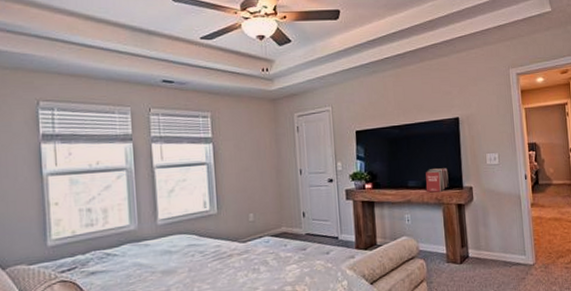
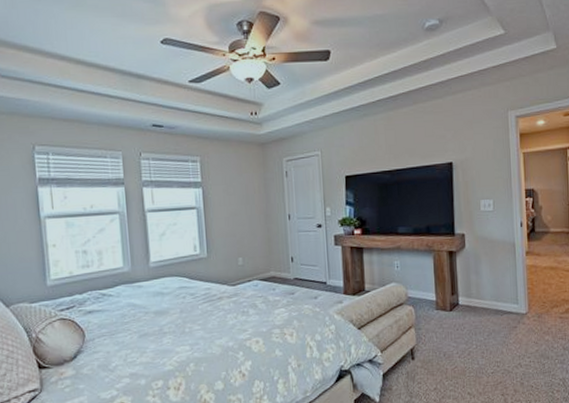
books: present [425,168,450,193] -> none [416,214,442,240]

